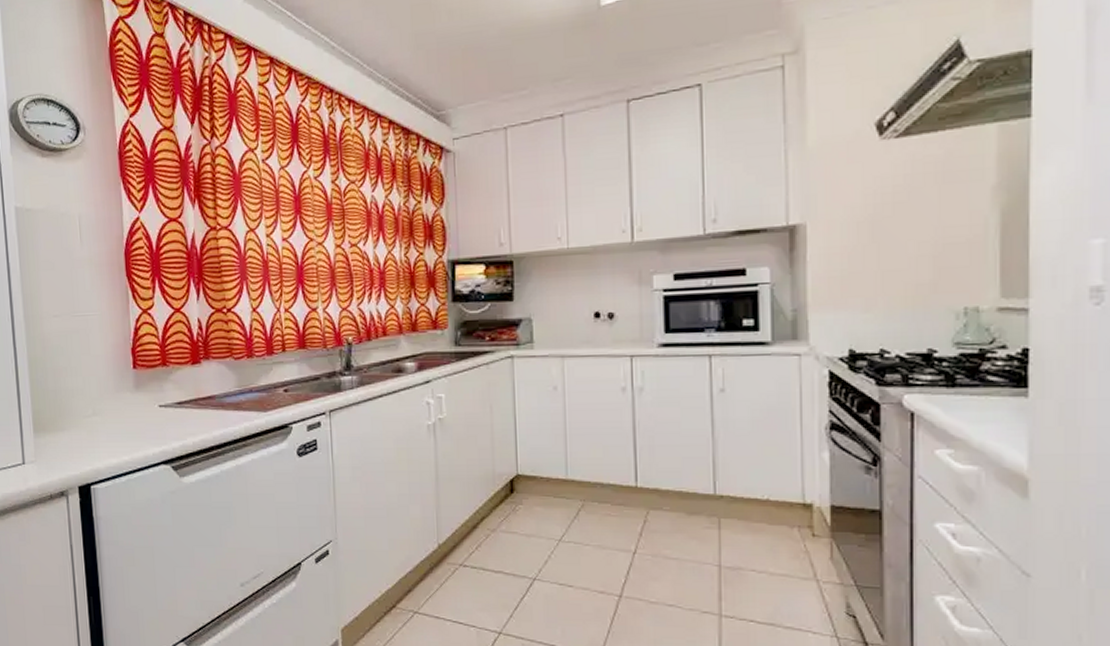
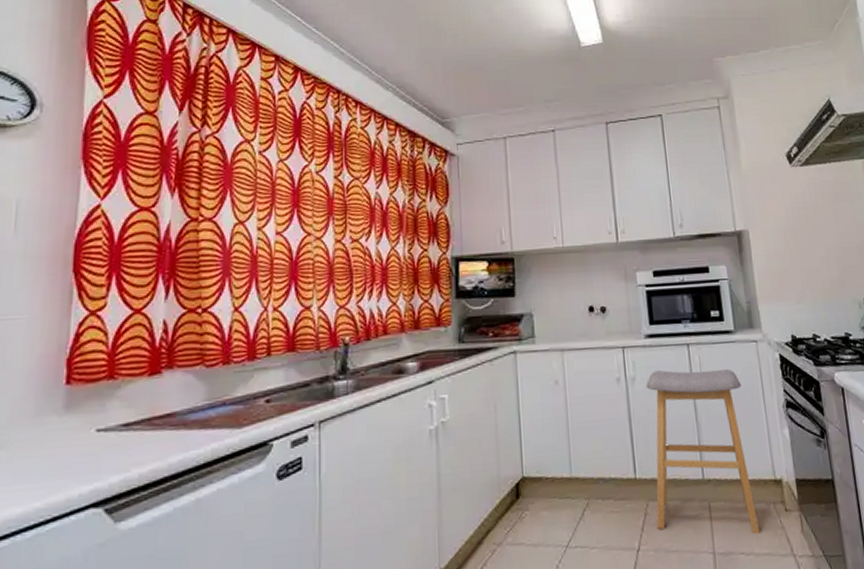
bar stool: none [655,382,778,555] -> present [646,369,760,535]

